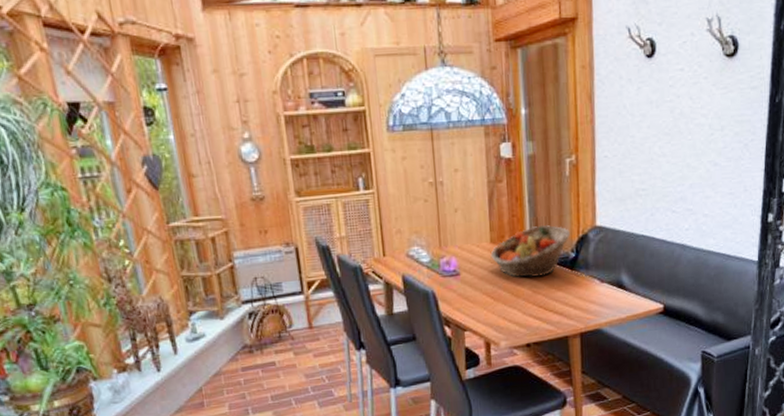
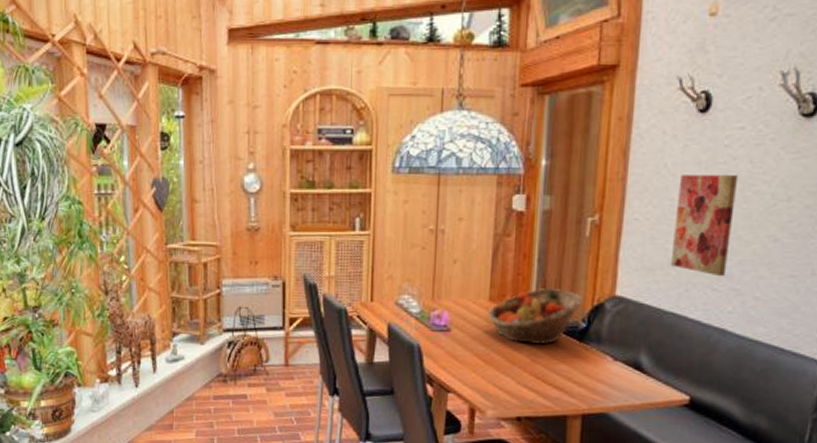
wall art: none [637,111,683,200] -> present [670,175,739,277]

